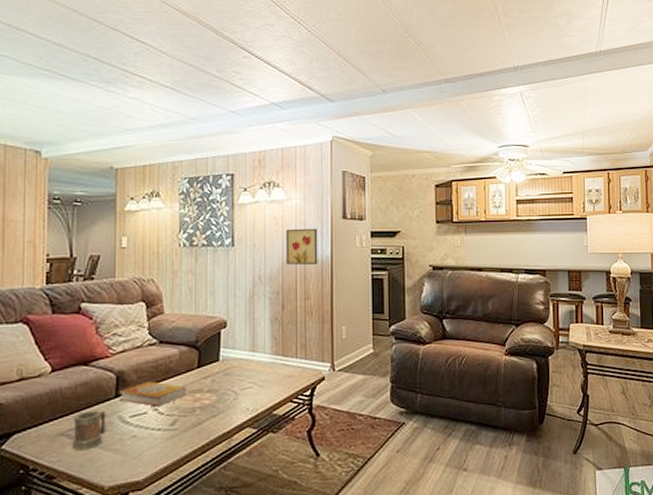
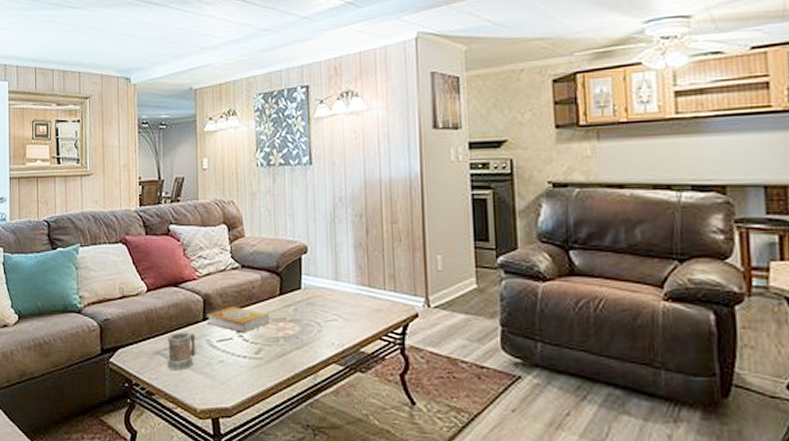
wall art: present [285,228,318,265] -> none [367,141,406,184]

